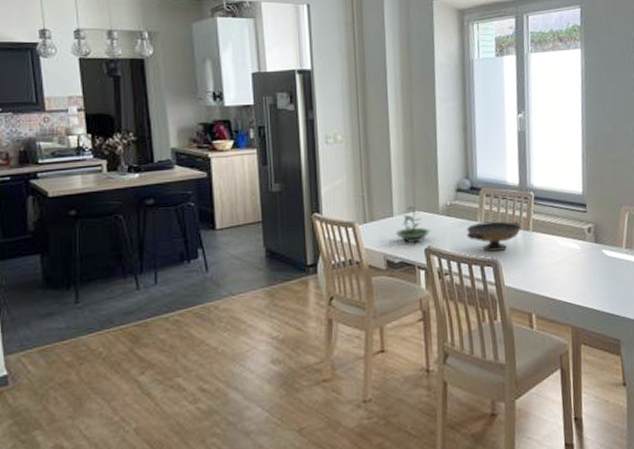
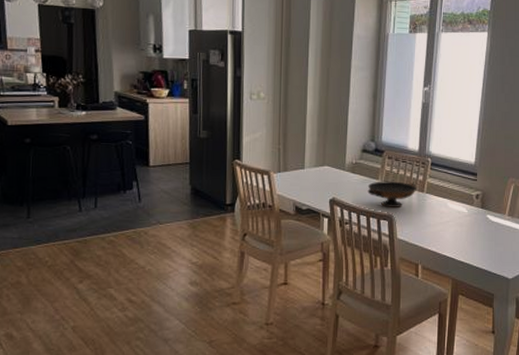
terrarium: present [395,206,431,244] -> none [304,162,337,194]

